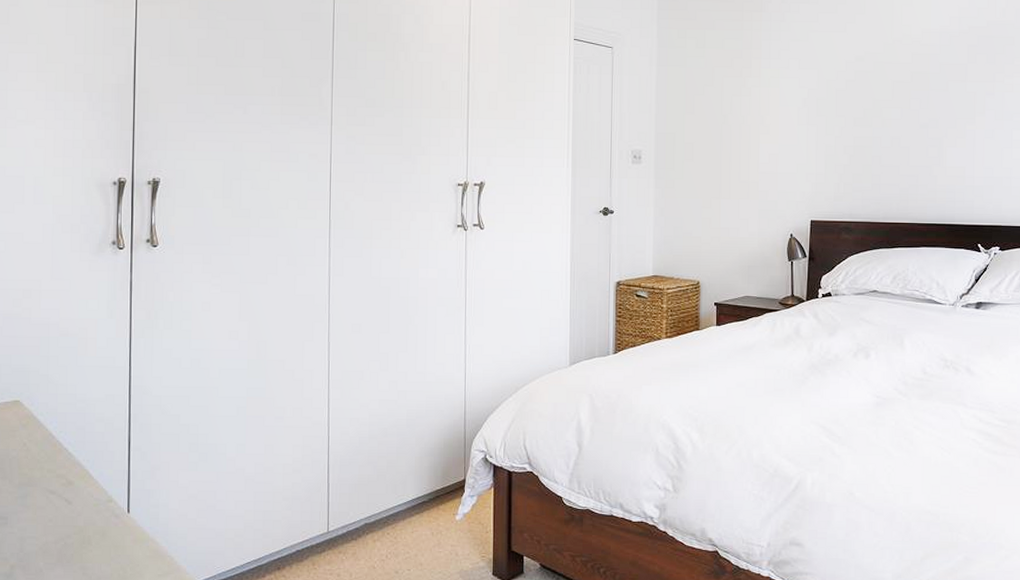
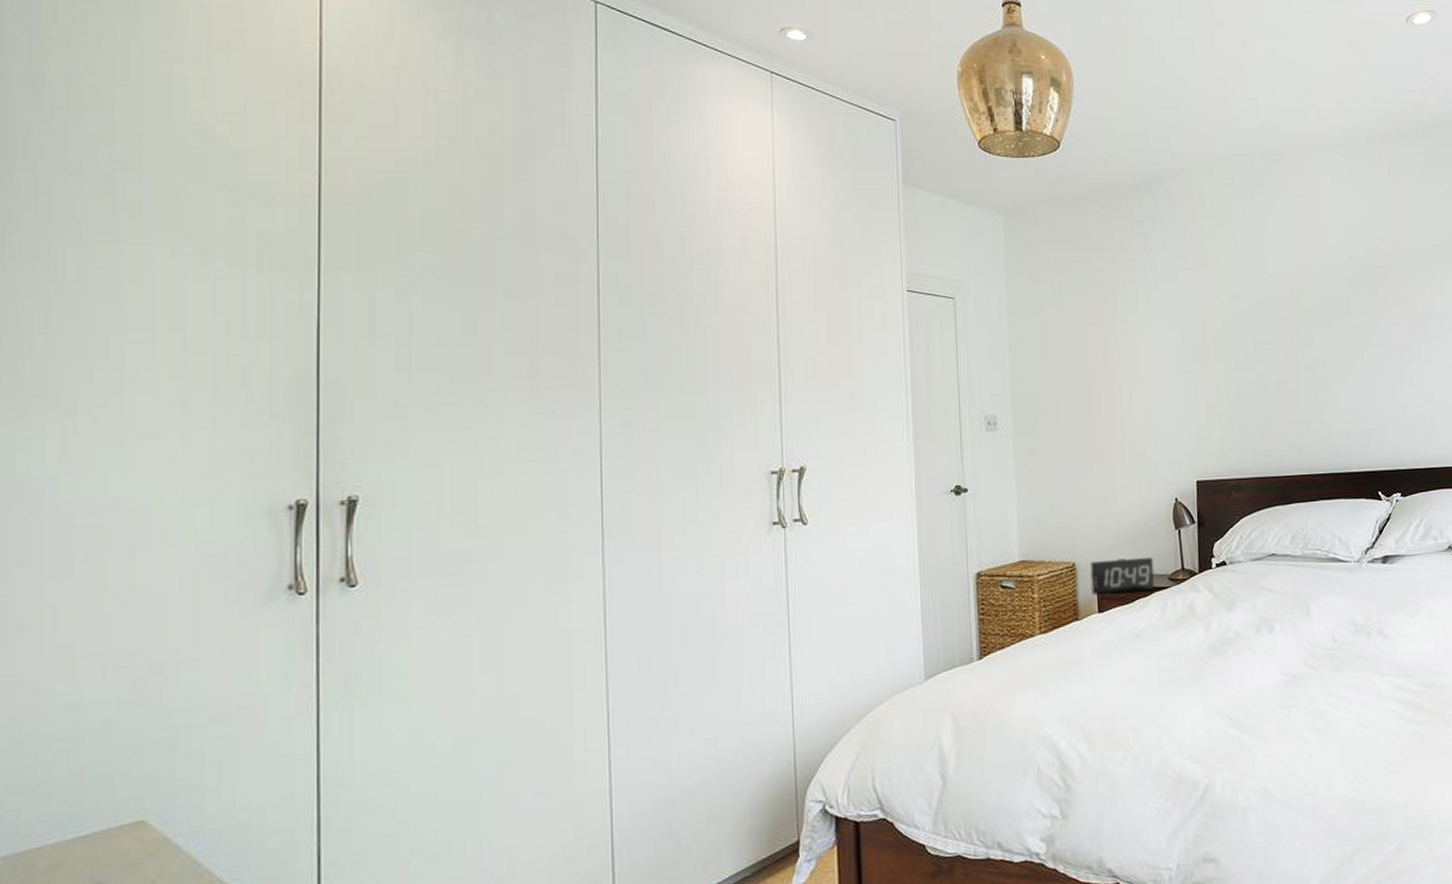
alarm clock: none [711,281,767,312] -> present [1089,557,1155,595]

